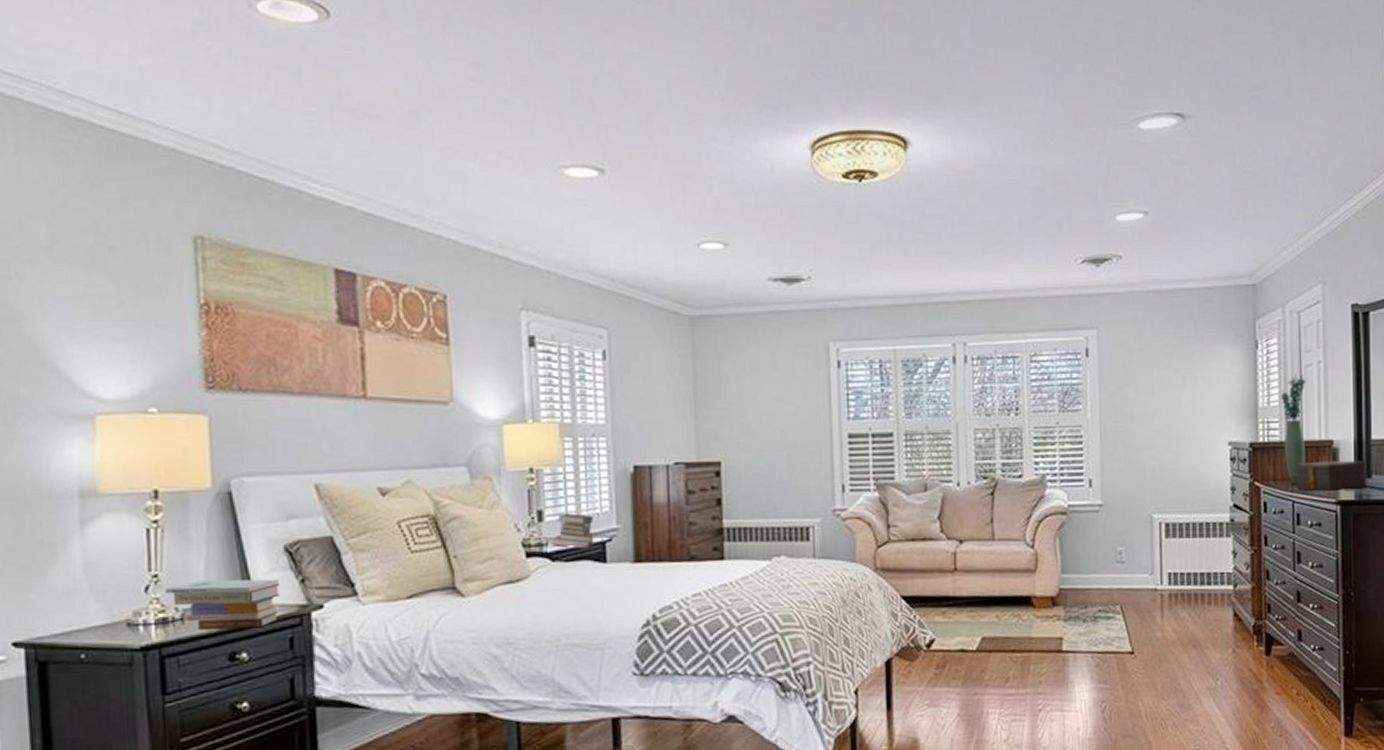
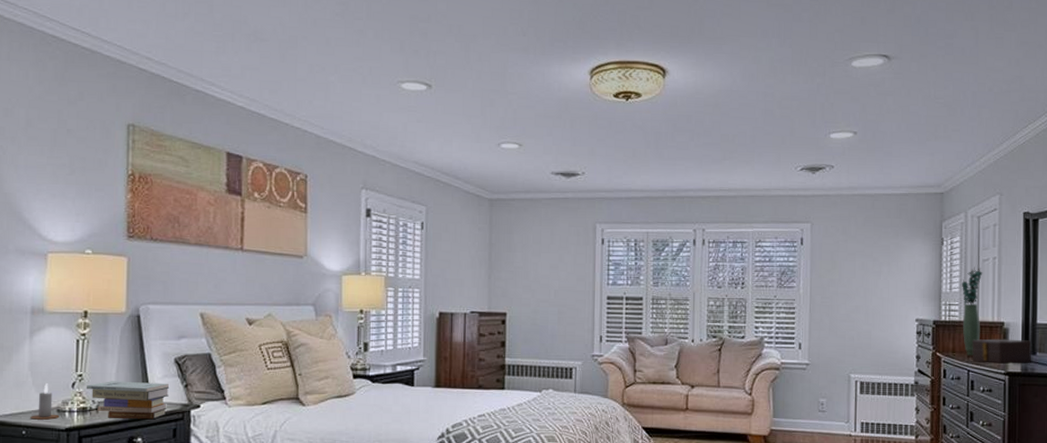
candle: none [90,589,131,638] -> present [30,383,60,420]
books: present [553,513,594,549] -> none [374,346,406,375]

